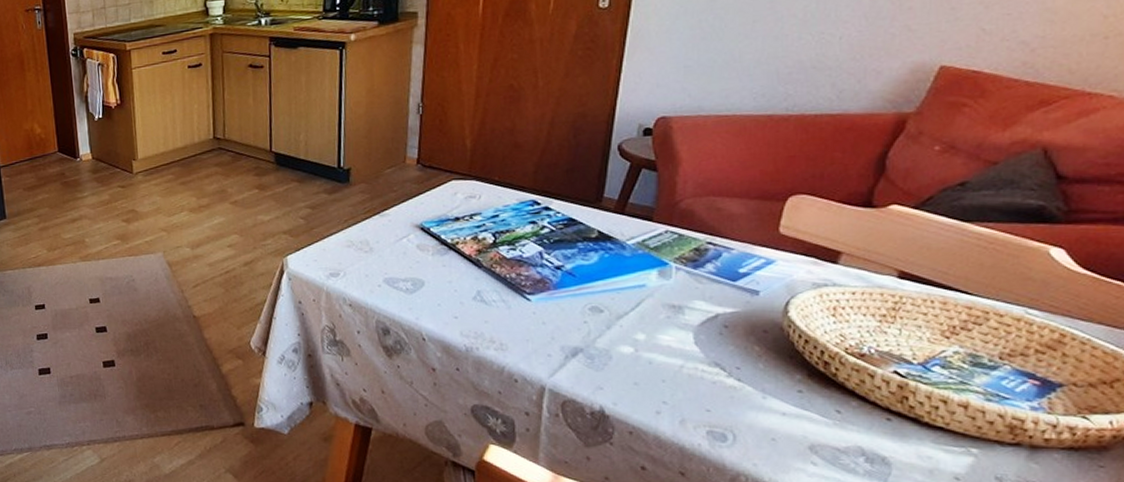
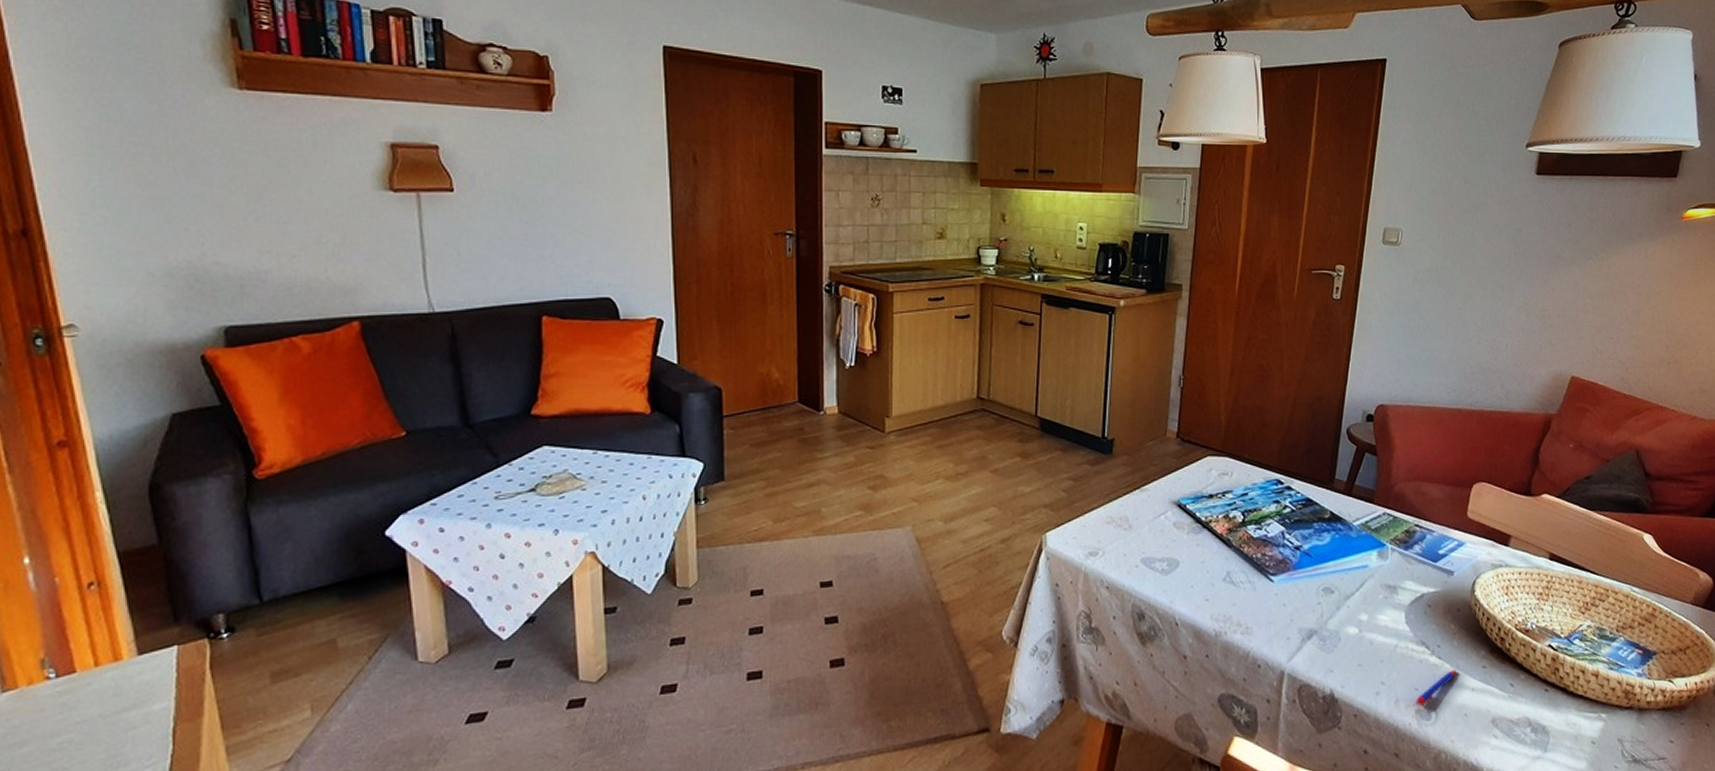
pen: none [706,393,763,428] -> present [1415,670,1457,707]

